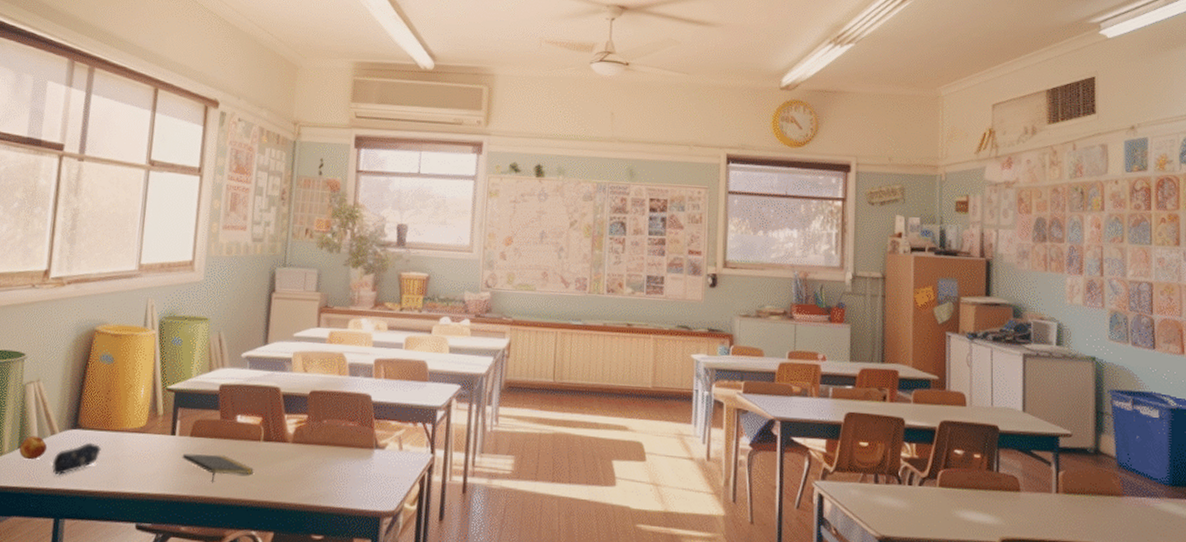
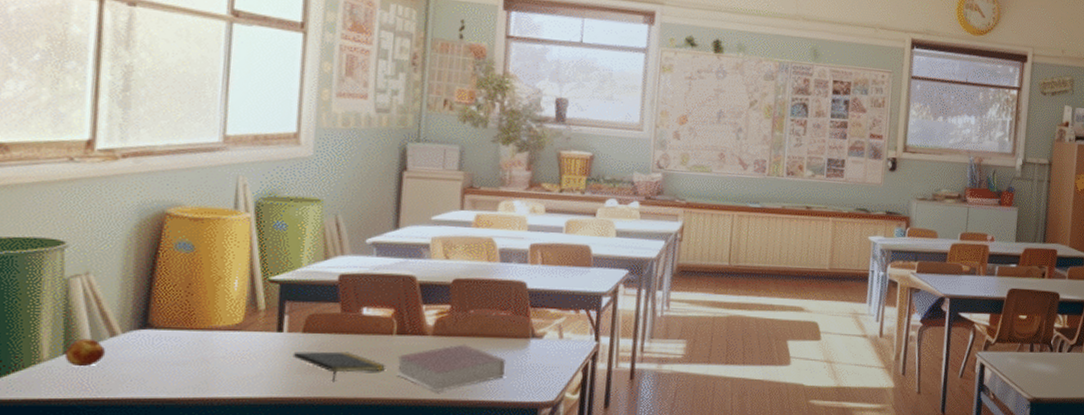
pencil case: present [52,442,101,476] -> none [115,344,183,383]
book: none [262,452,354,496] -> present [396,344,507,392]

